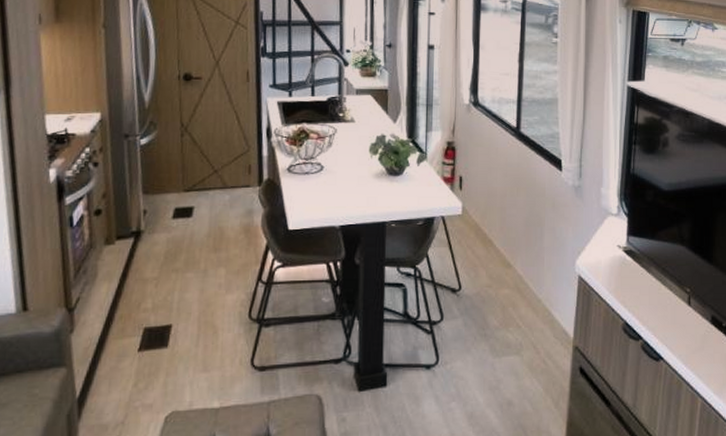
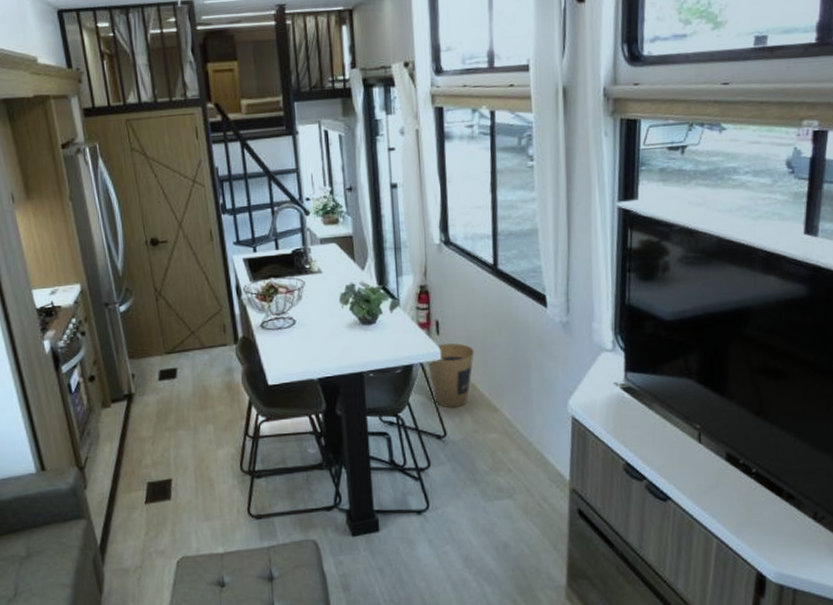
trash can: none [448,199,493,262] -> present [427,343,474,408]

